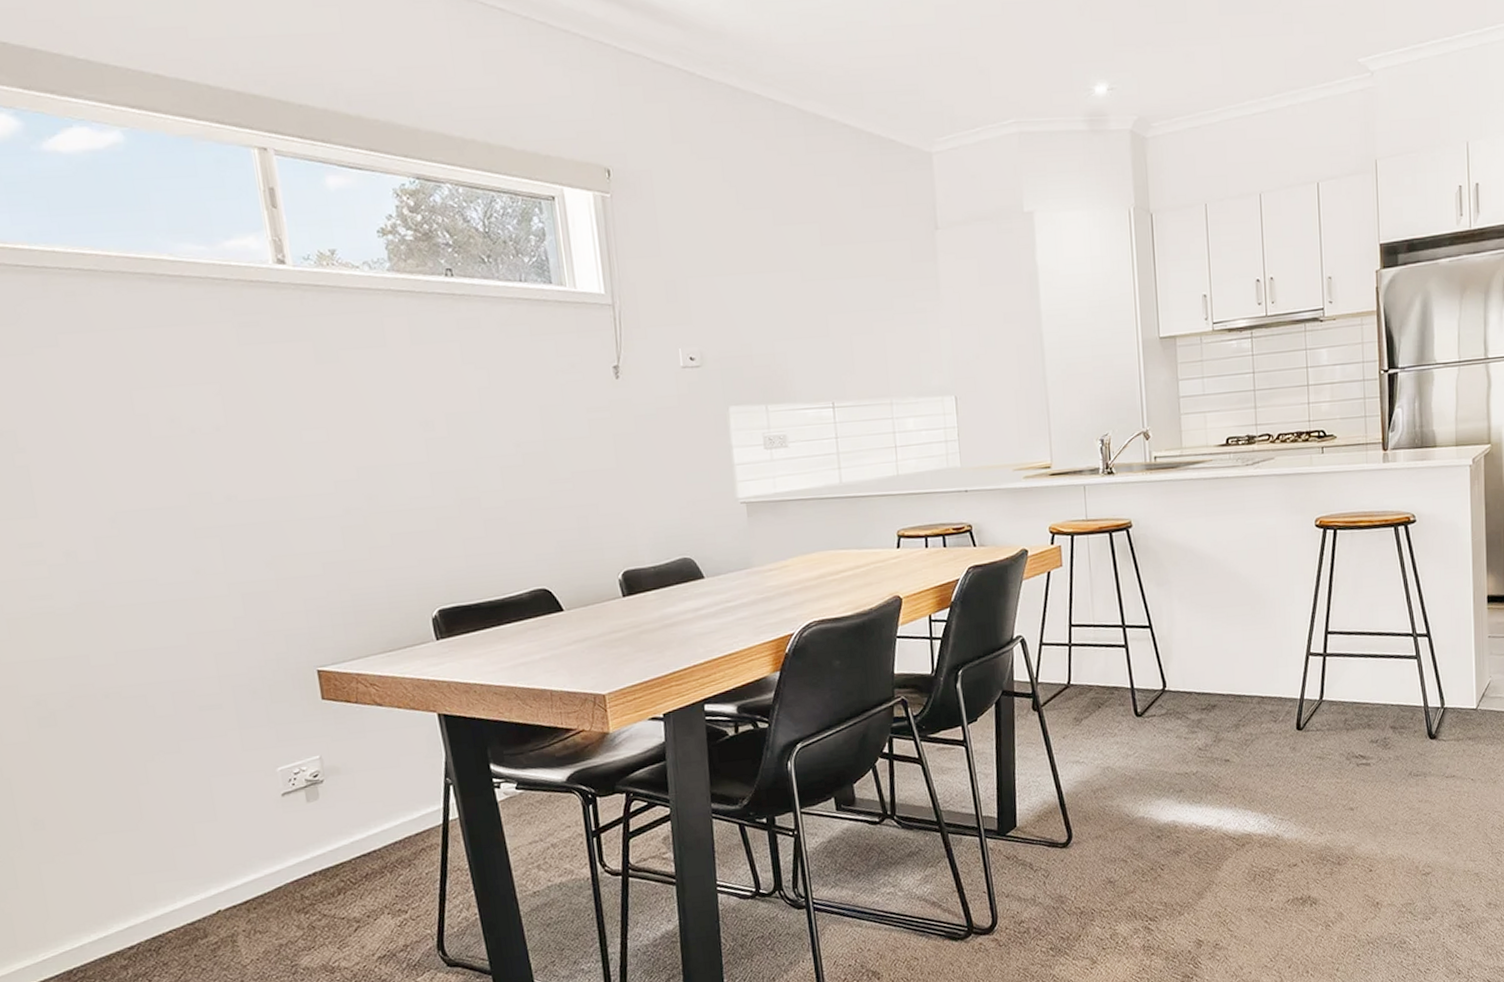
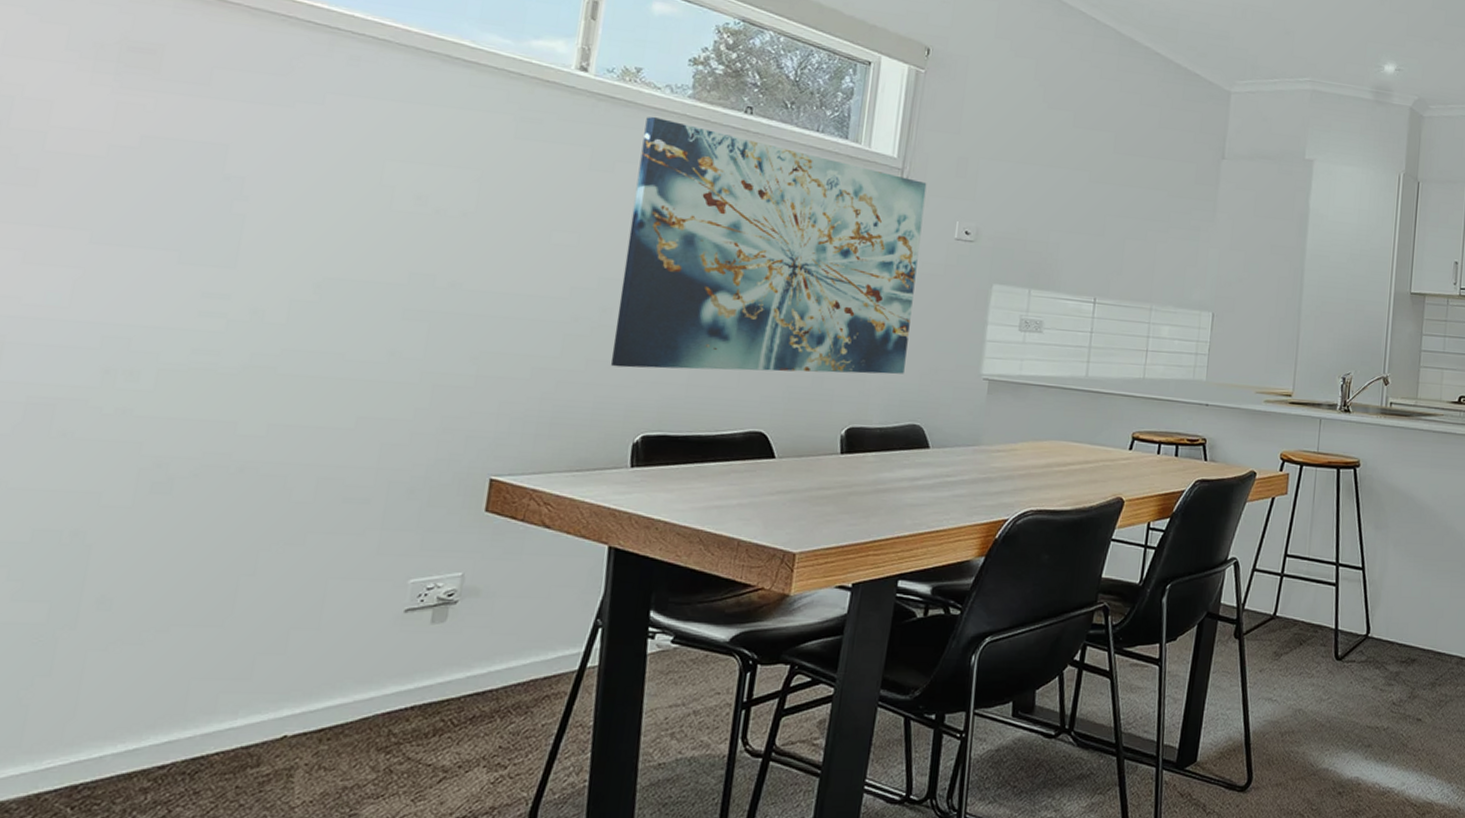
wall art: none [354,297,663,550] -> present [610,116,927,374]

